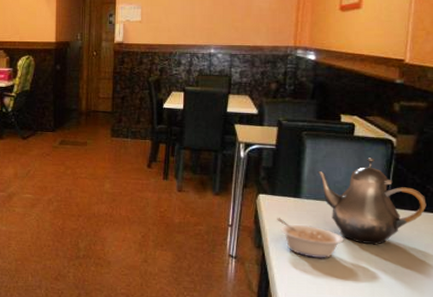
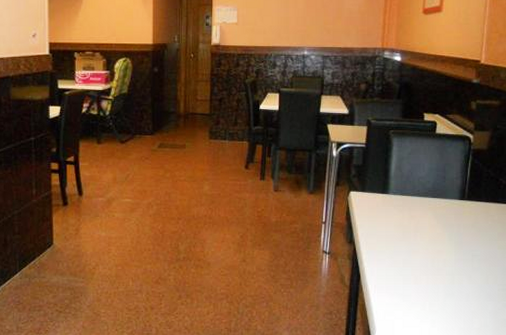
legume: present [277,218,344,259] -> none [367,214,427,251]
teapot: present [317,156,427,245] -> none [403,153,499,236]

